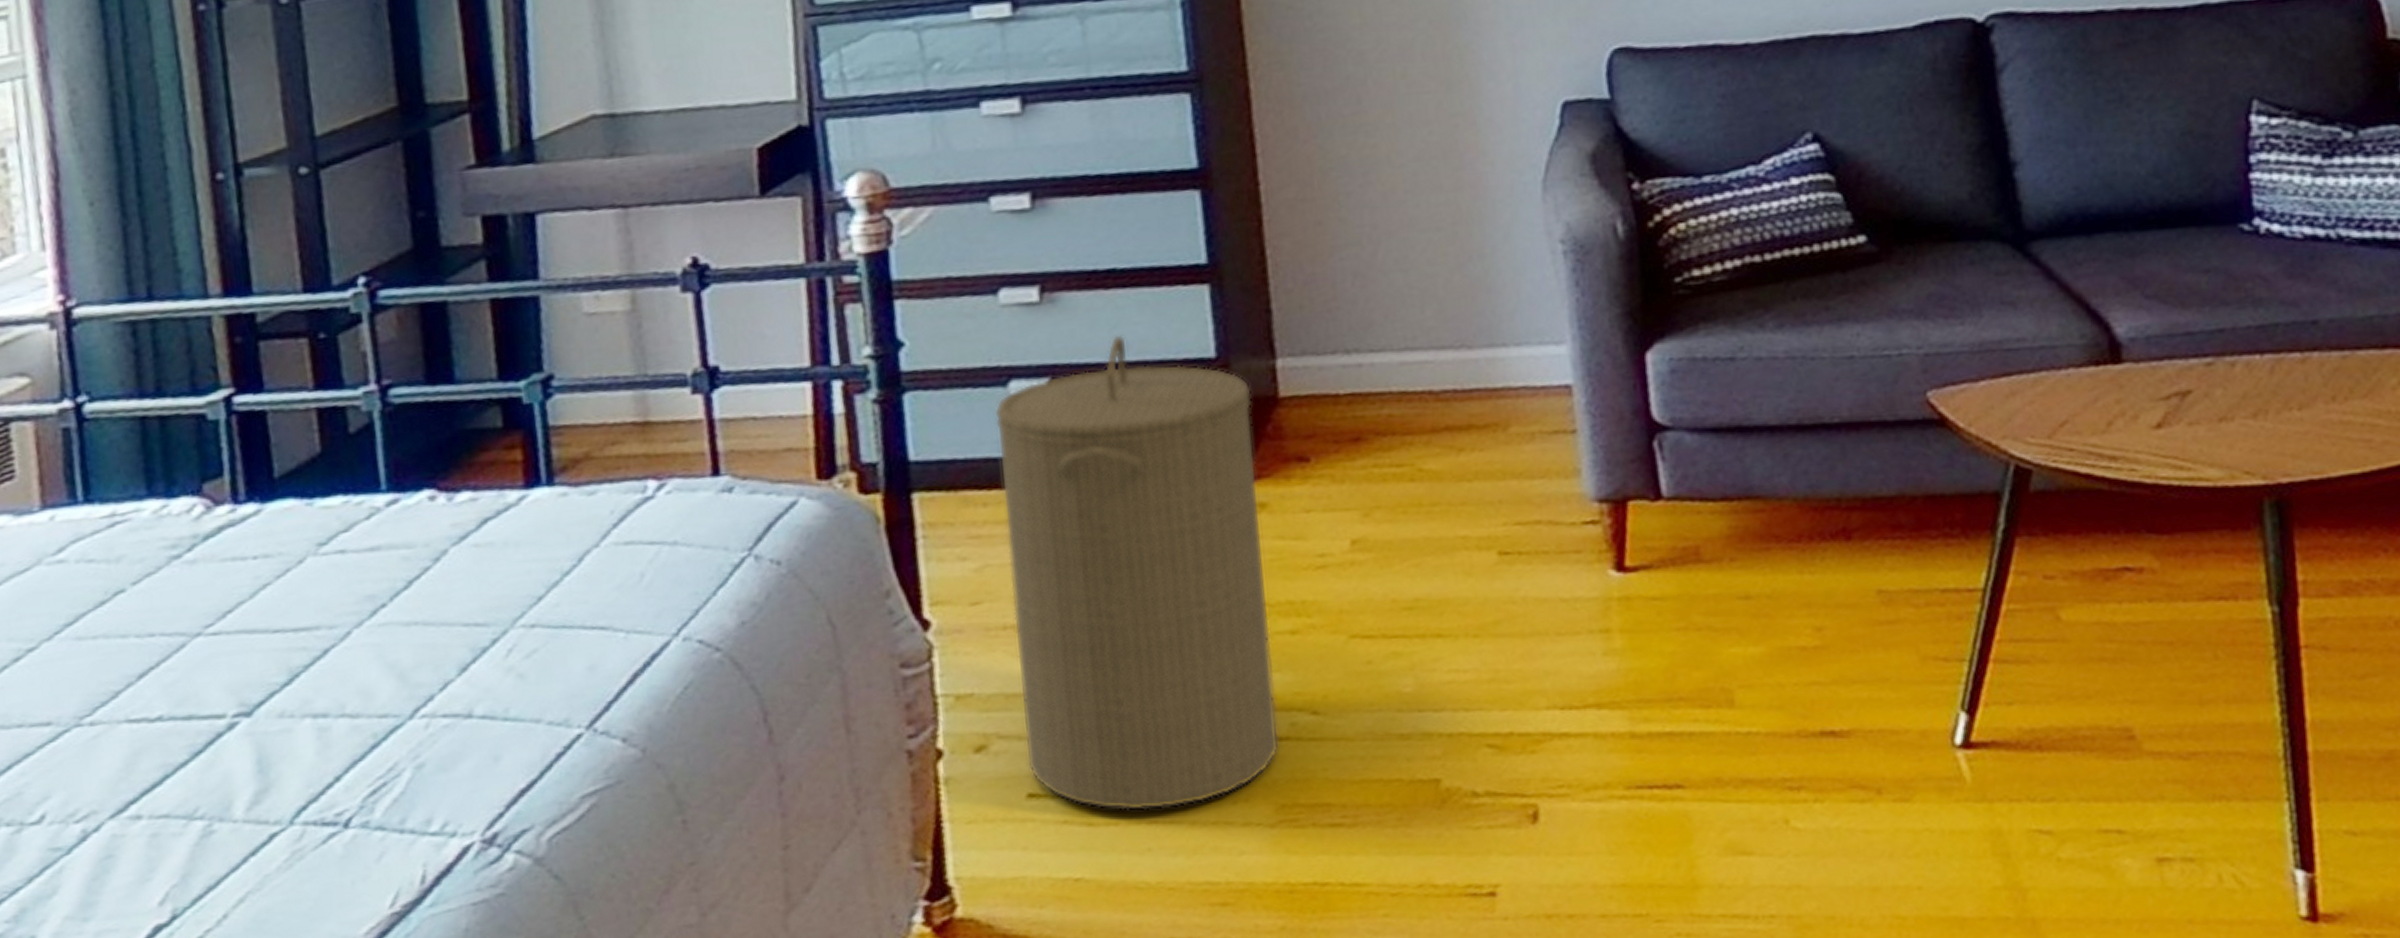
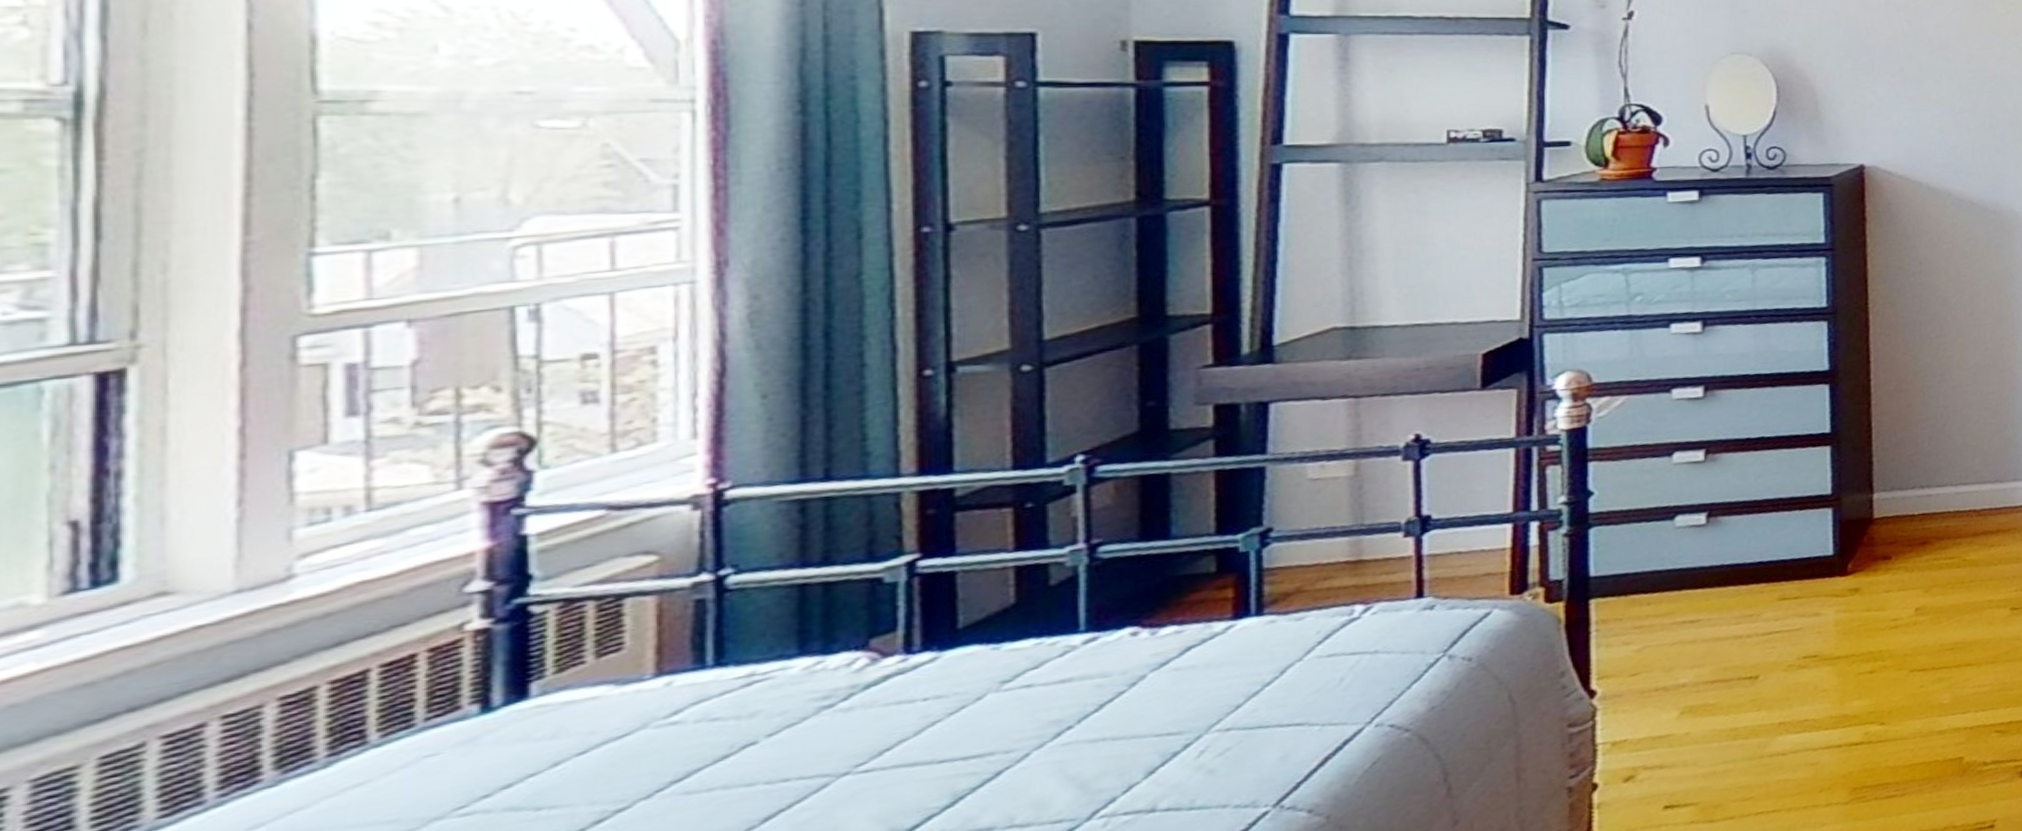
laundry hamper: present [994,334,1281,810] -> none [1662,481,1857,809]

